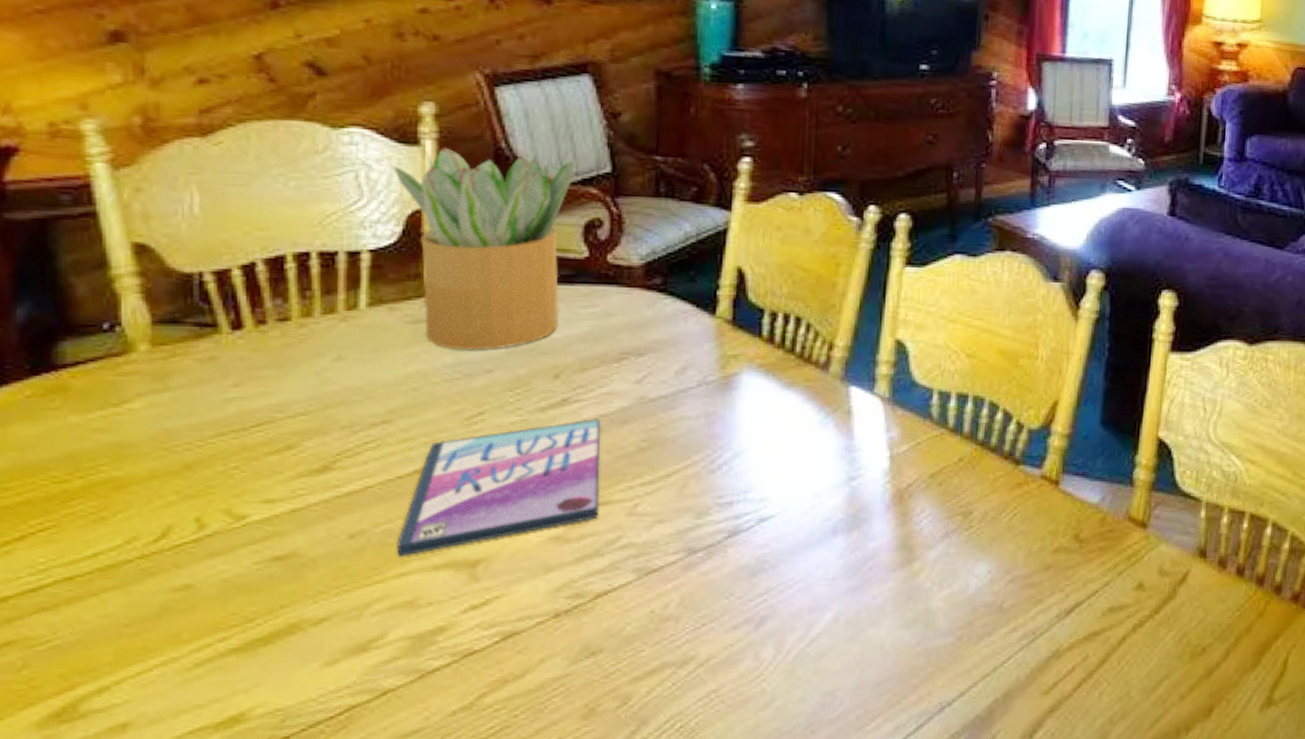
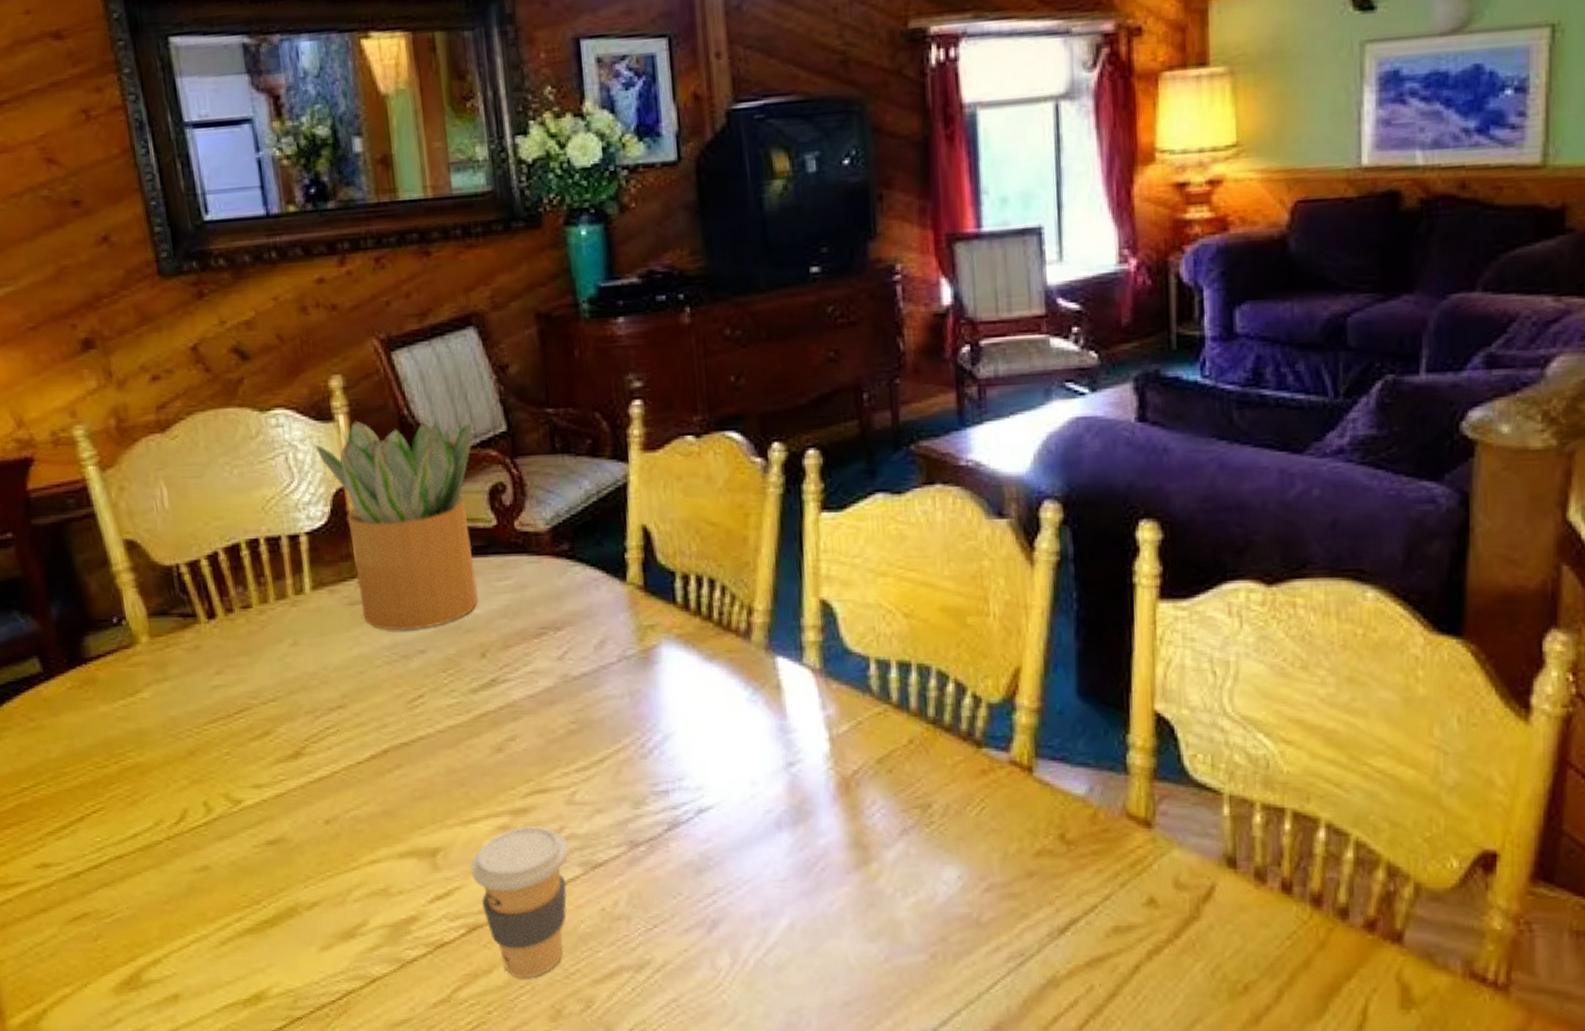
video game case: present [397,419,600,557] -> none [365,700,540,843]
coffee cup: none [514,535,624,680] -> present [470,825,569,978]

